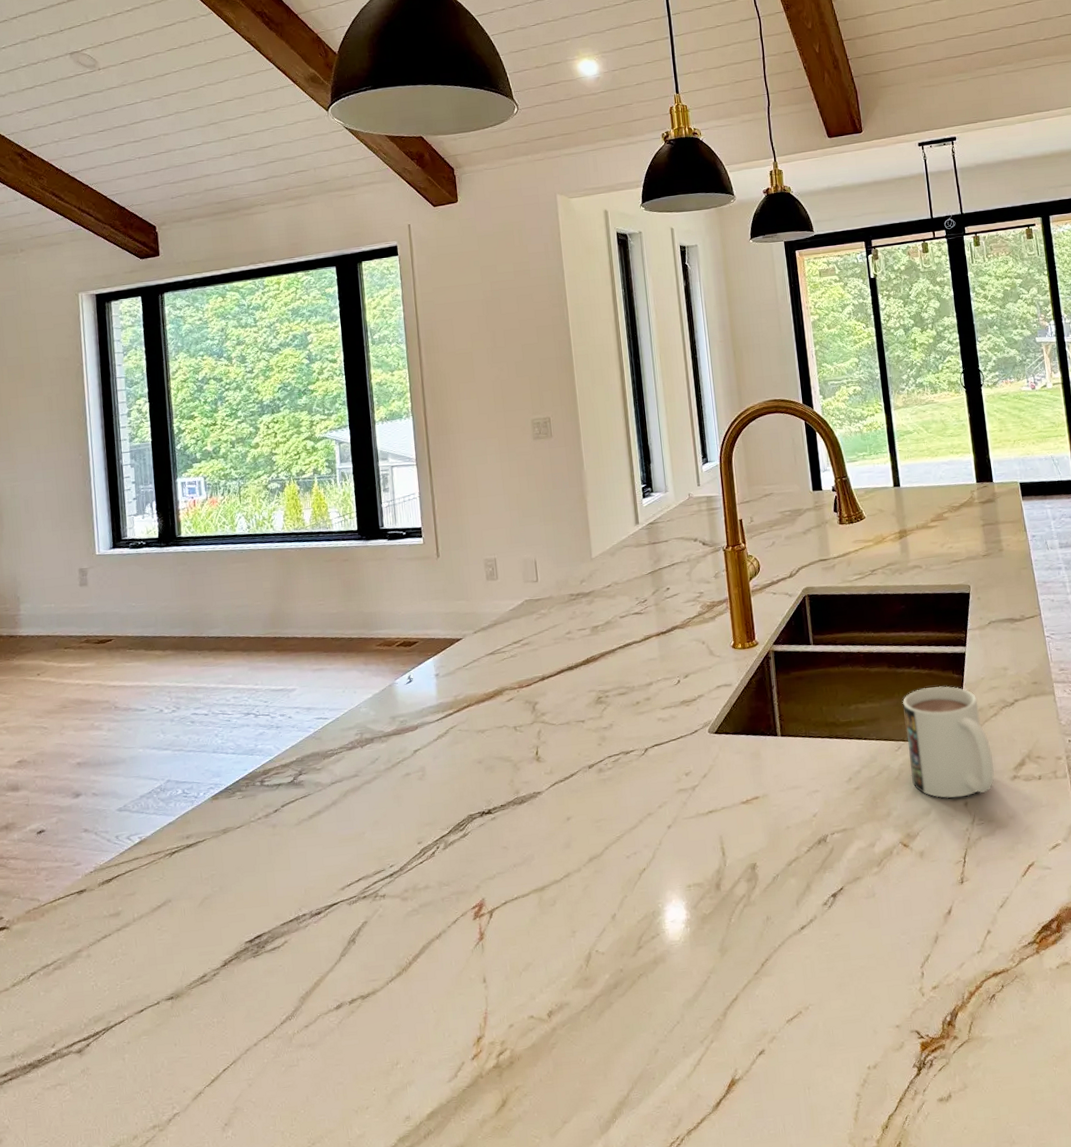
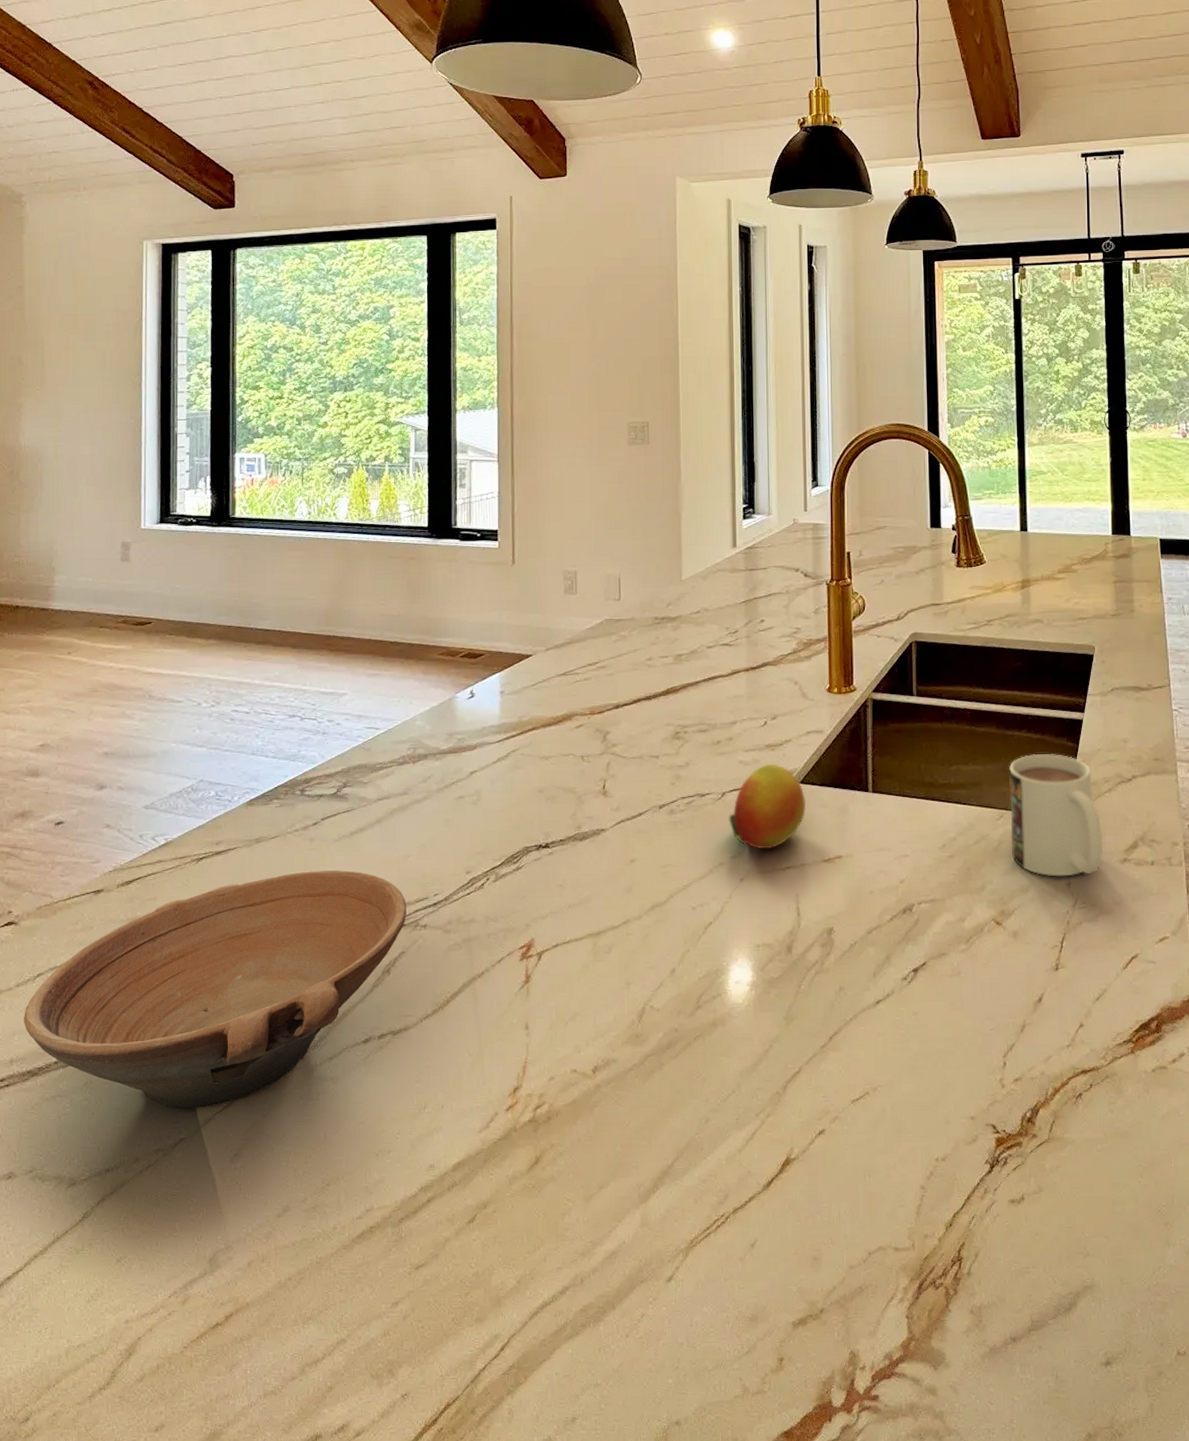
bowl: none [21,851,366,1086] -> present [24,870,407,1108]
fruit: none [652,718,723,797] -> present [729,765,807,850]

